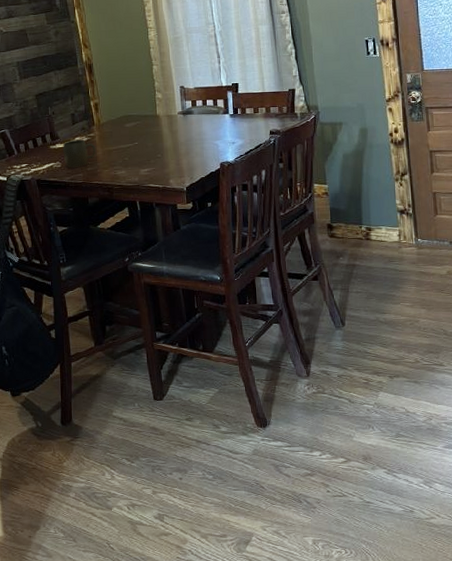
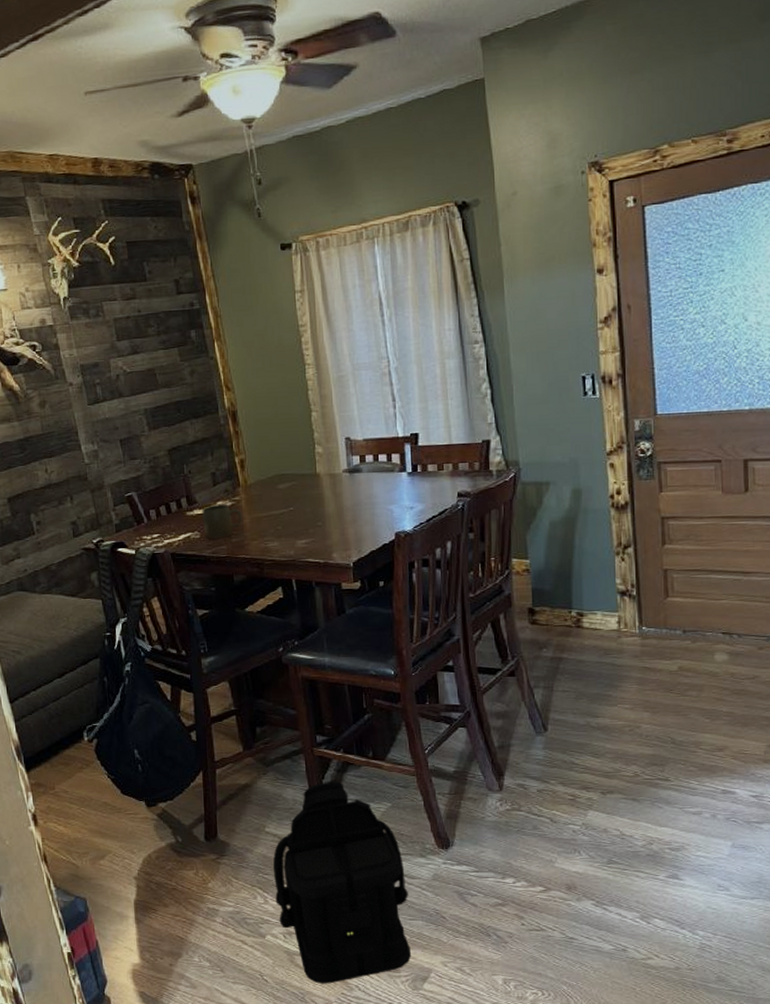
backpack: none [119,371,236,550] -> present [272,782,412,984]

